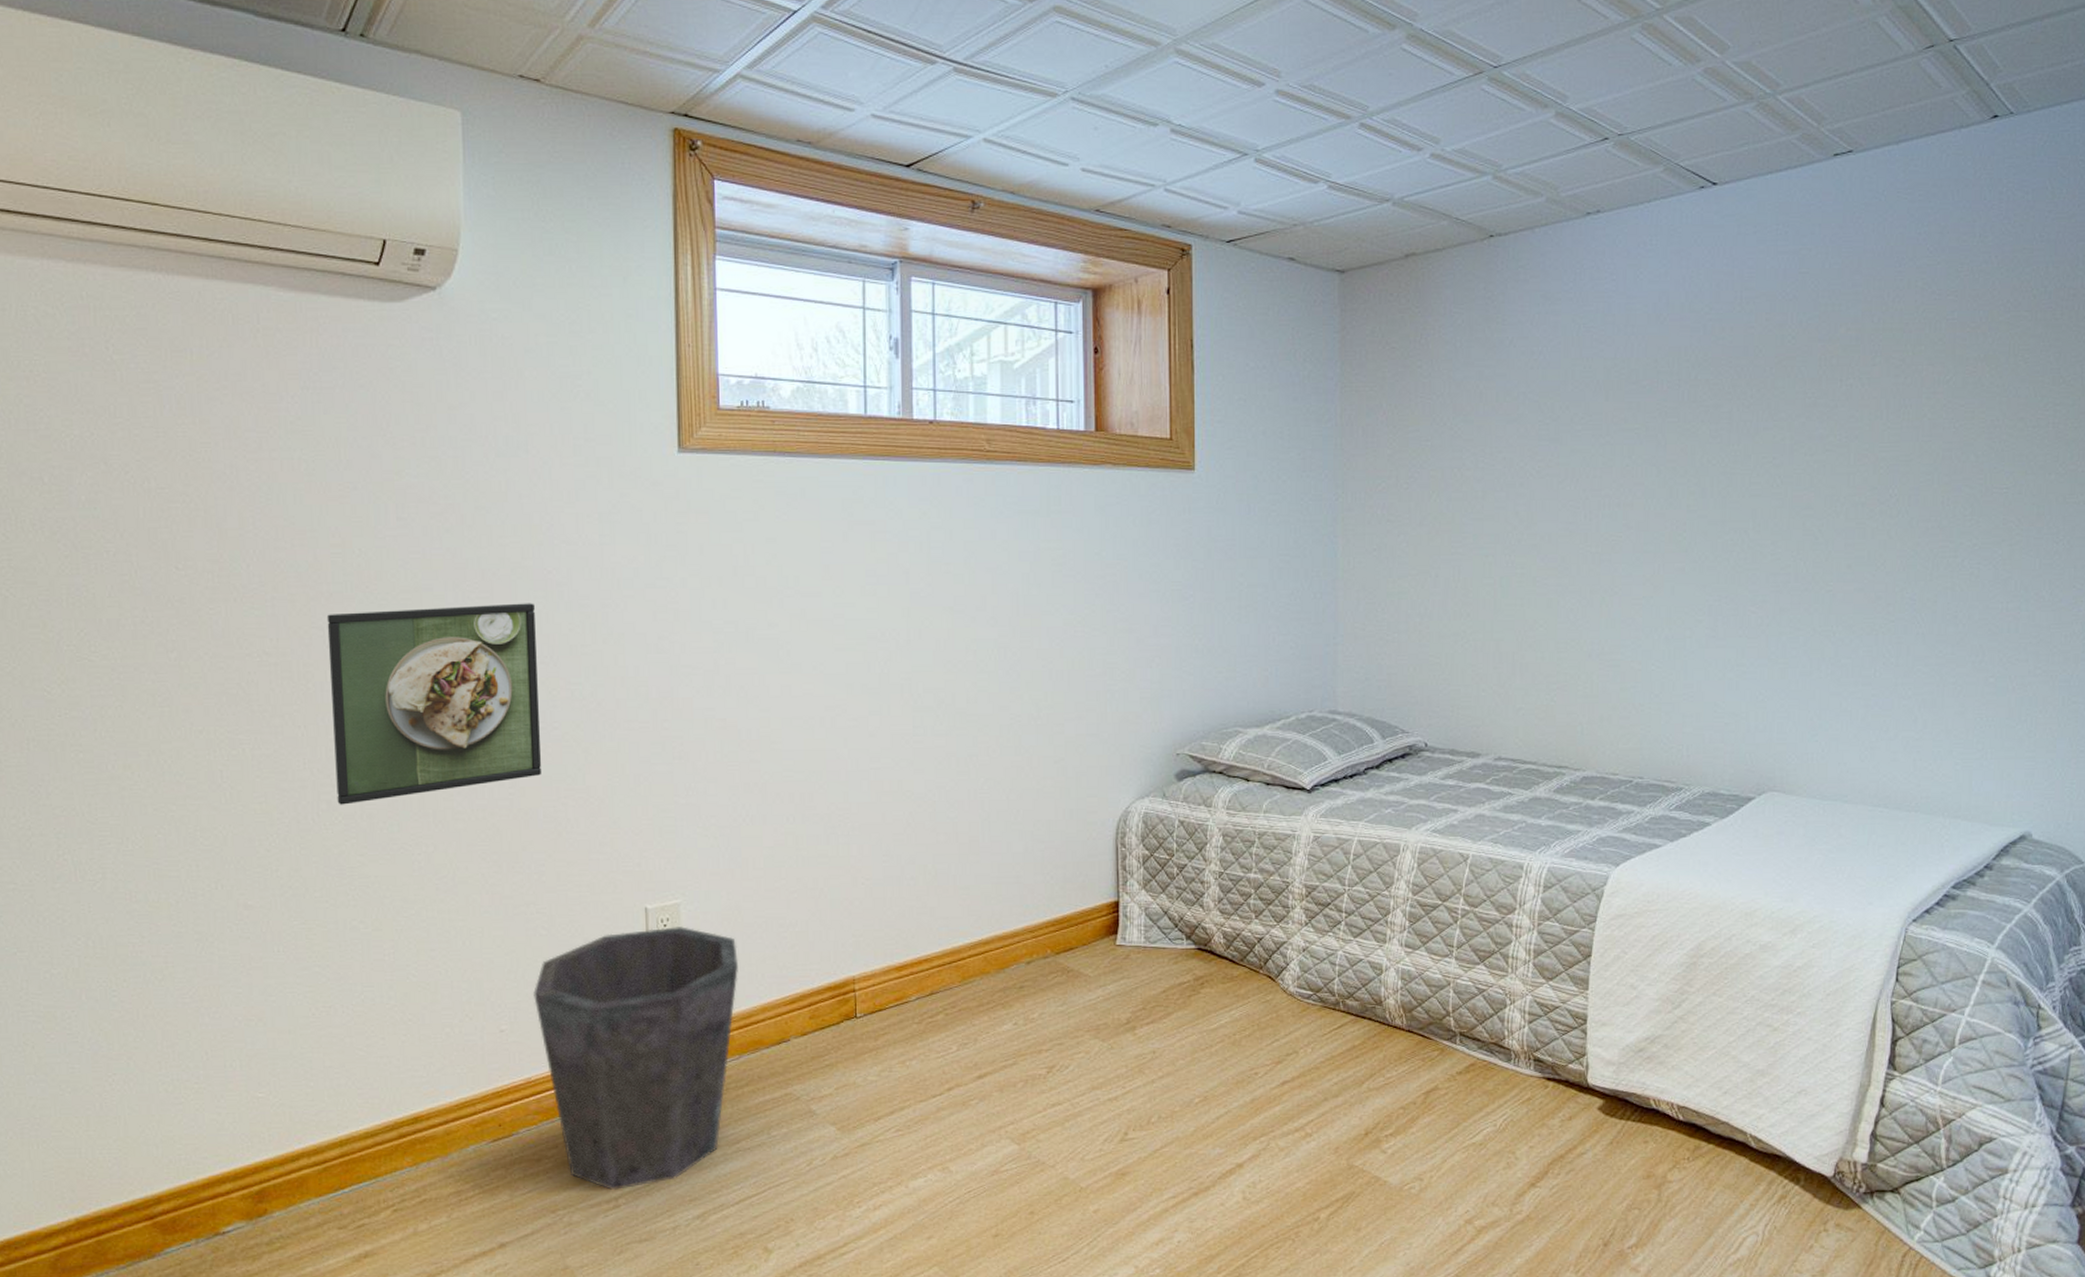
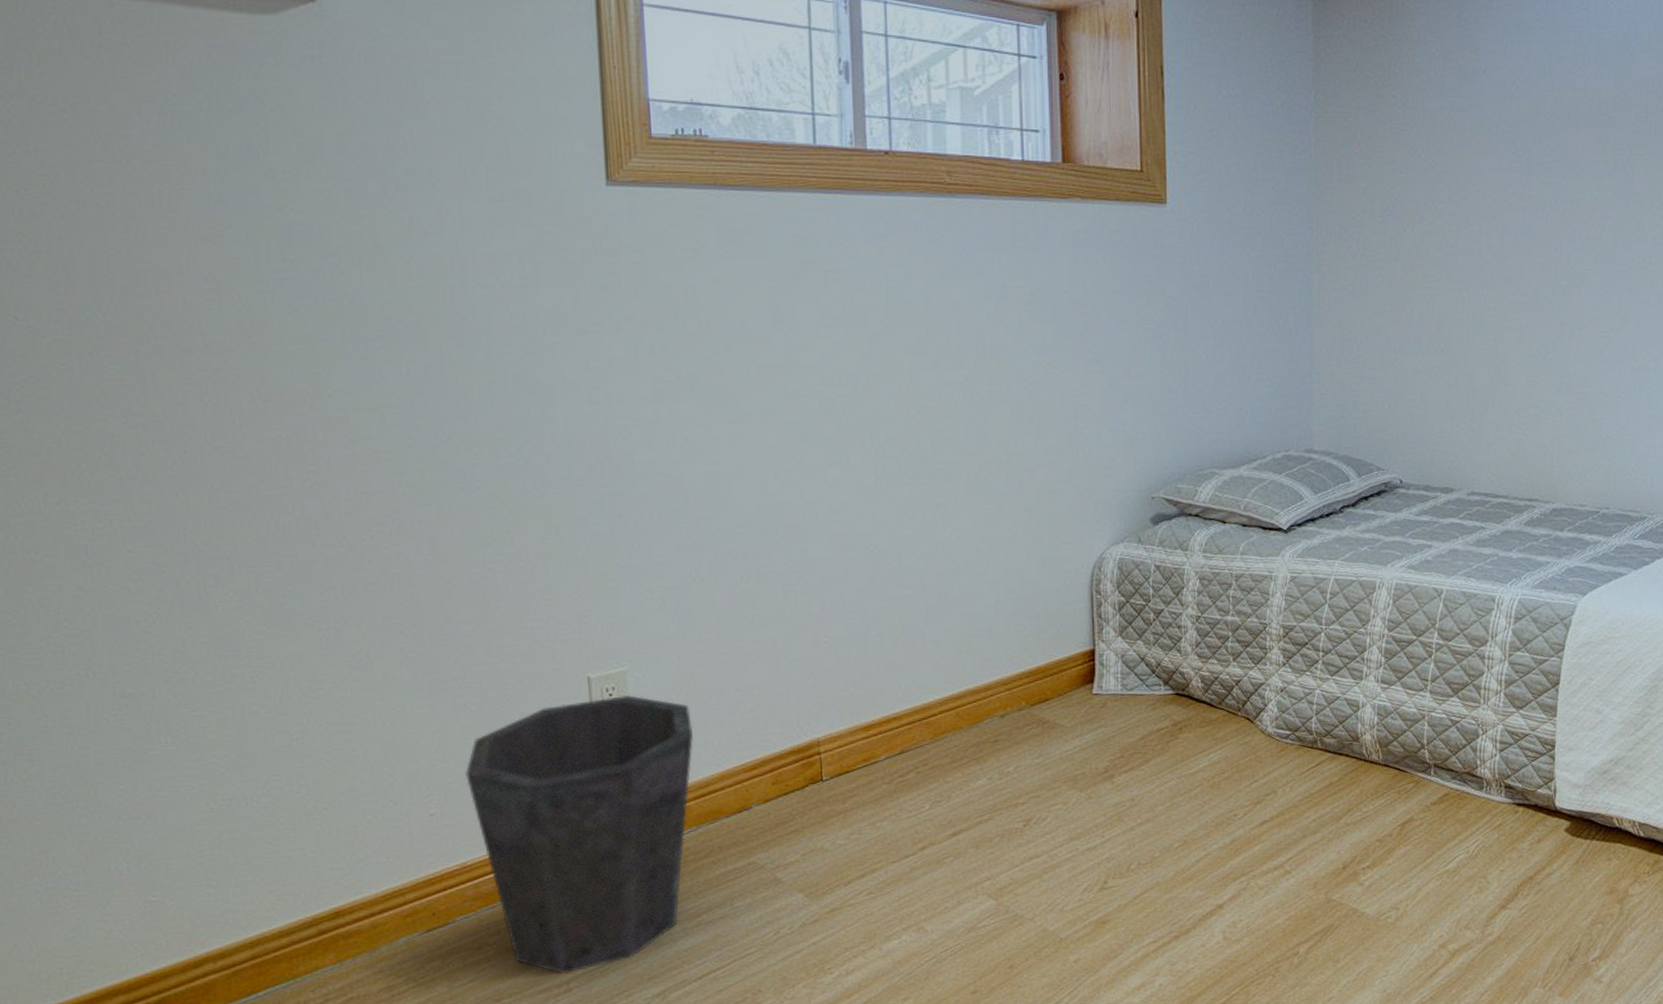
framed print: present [326,603,541,805] -> none [203,352,464,579]

